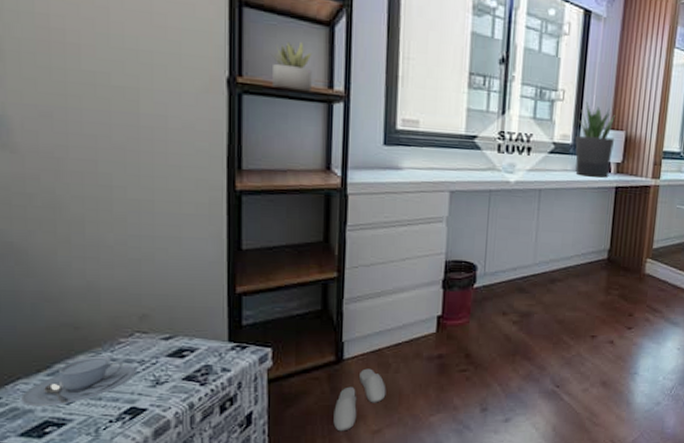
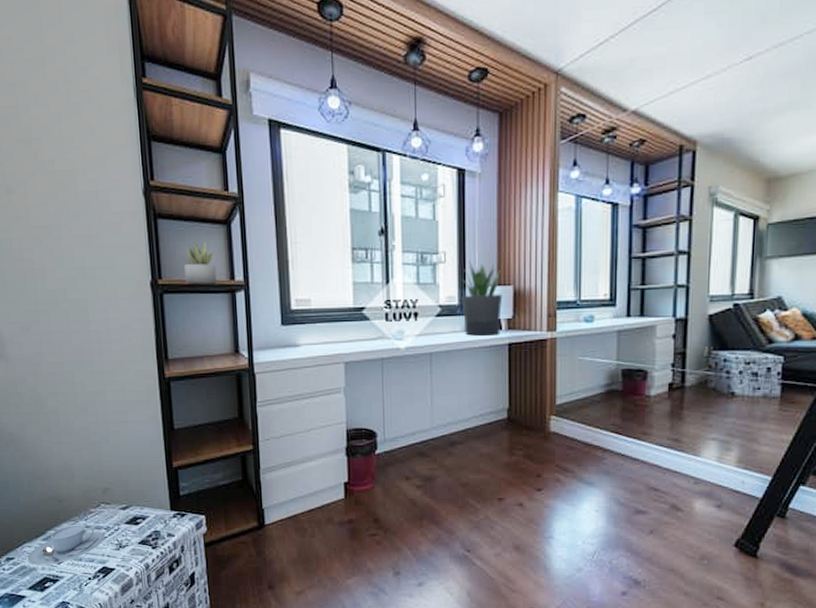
slippers: present [333,368,386,432] -> none [261,533,305,592]

